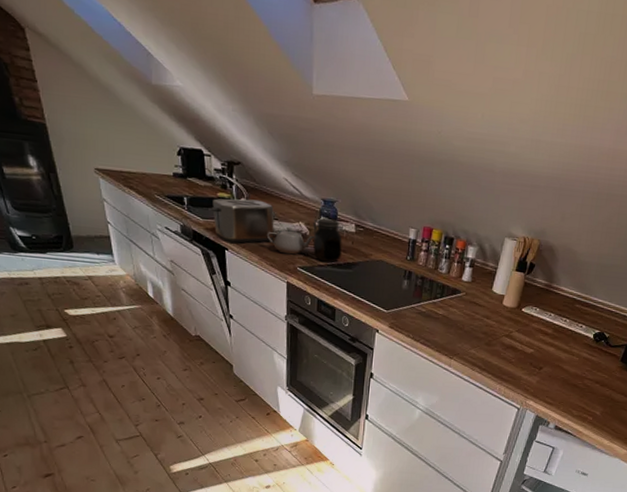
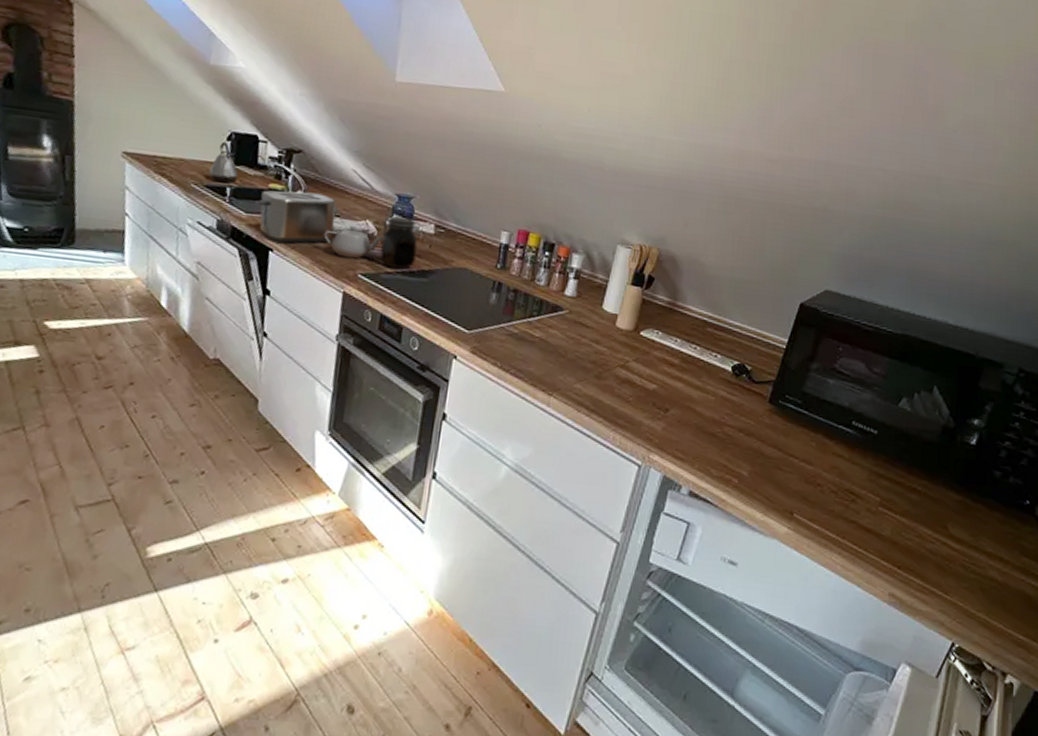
kettle: none [167,157,192,194] -> present [208,142,239,184]

